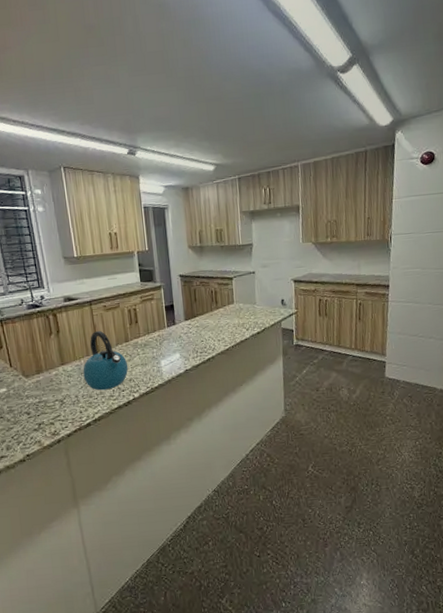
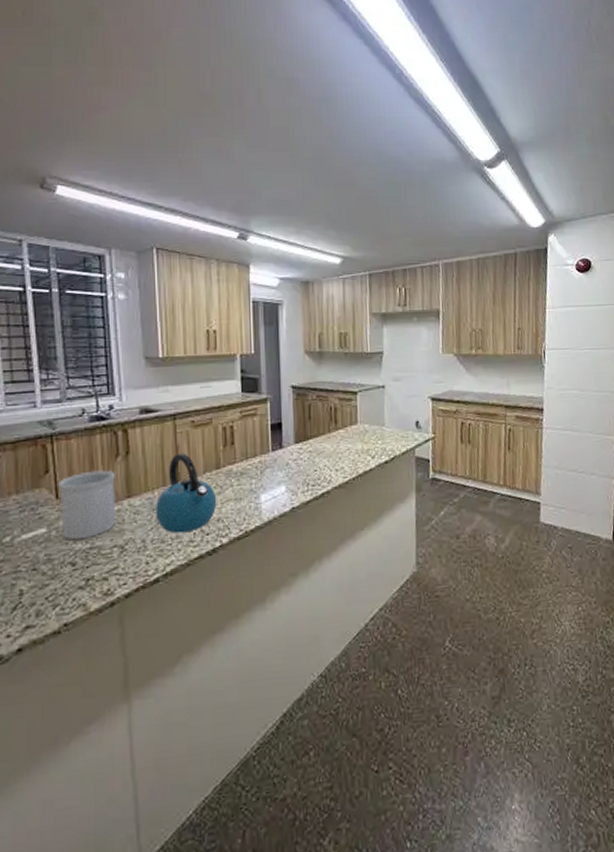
utensil holder: none [10,344,55,396] -> present [58,469,117,540]

